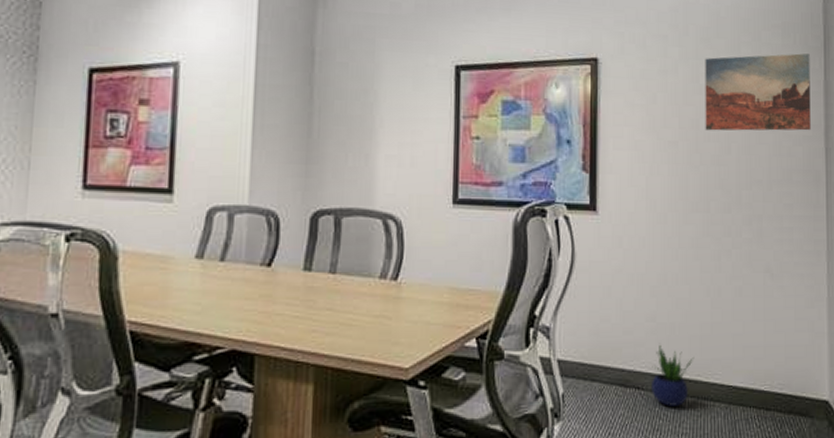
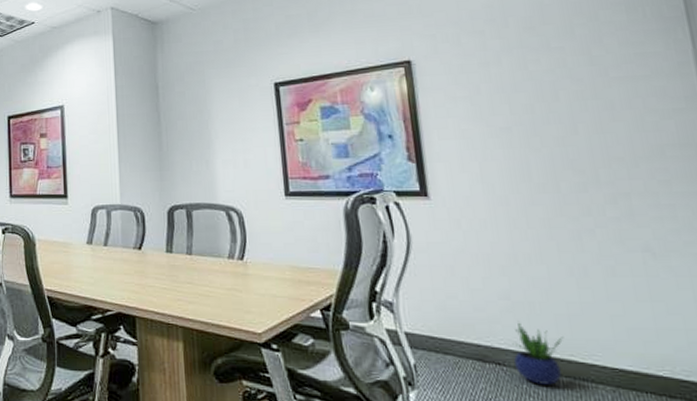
wall art: present [705,53,811,131] -> none [532,25,683,114]

